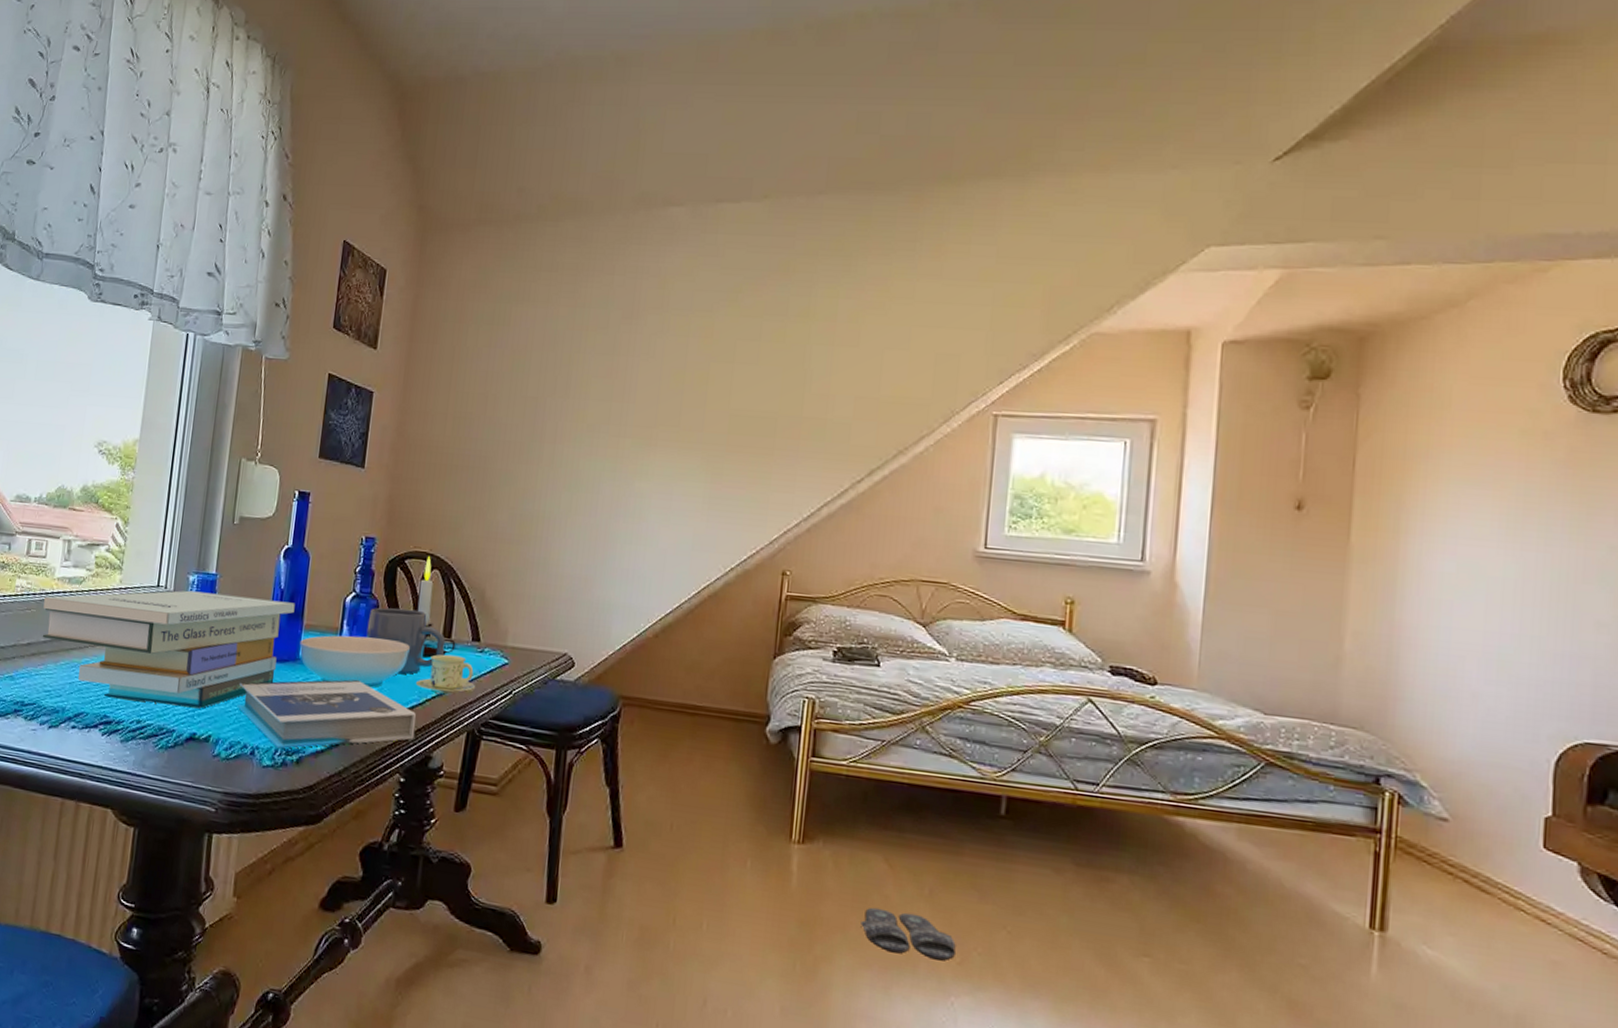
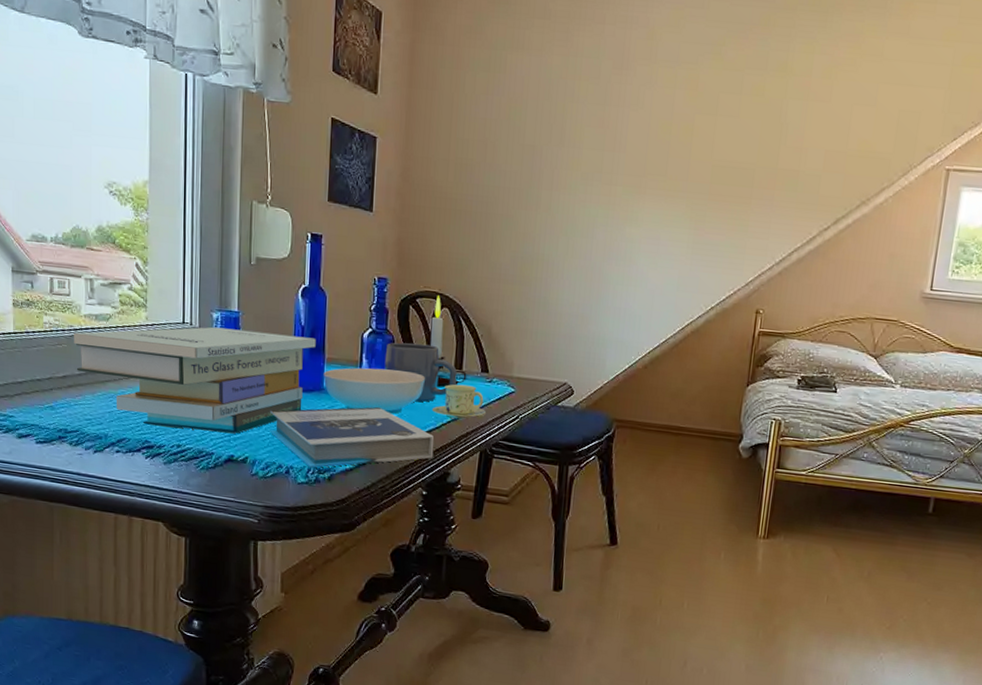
slippers: present [861,907,956,961] -> none [812,587,887,626]

